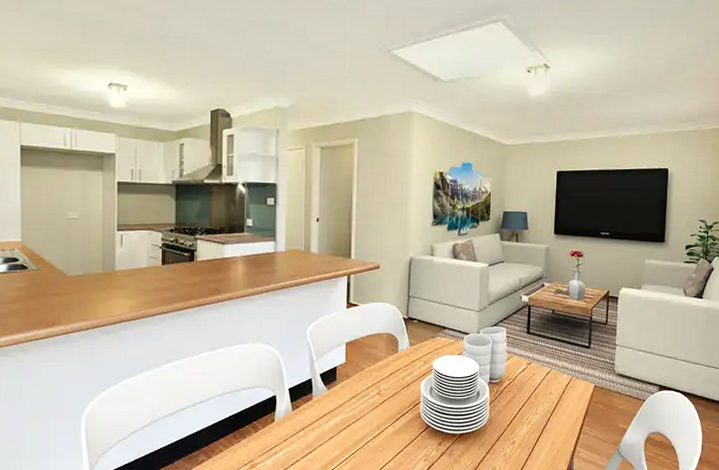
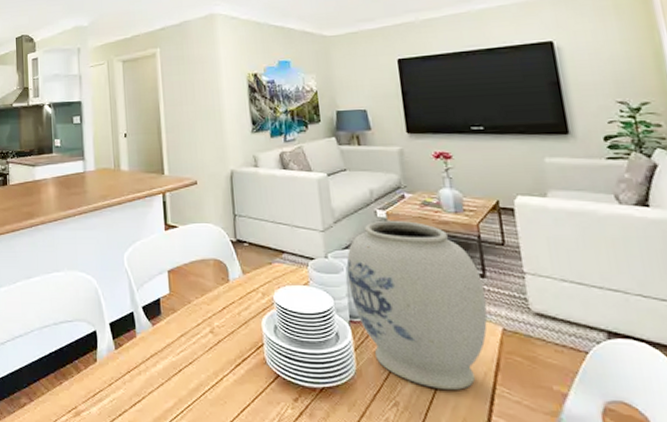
vase: none [492,303,588,430] -> present [346,220,488,390]

